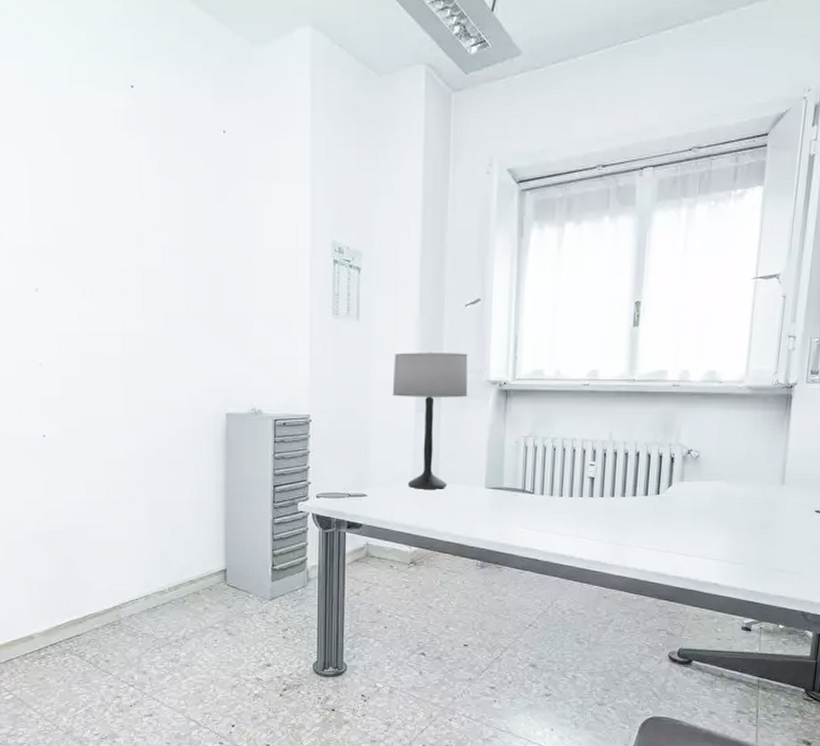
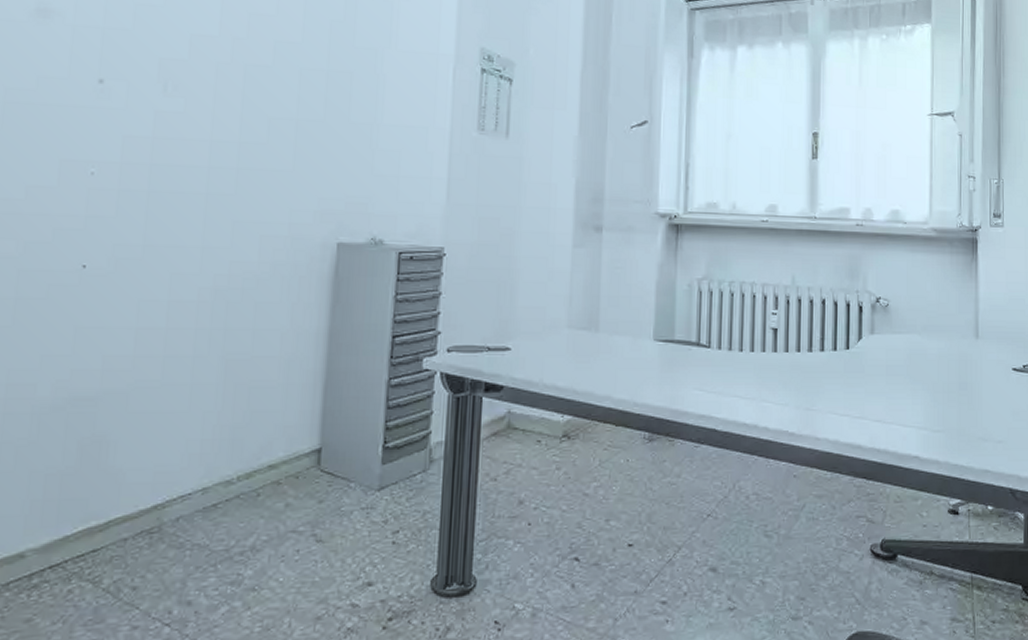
table lamp: present [392,351,468,489] -> none [545,177,634,342]

